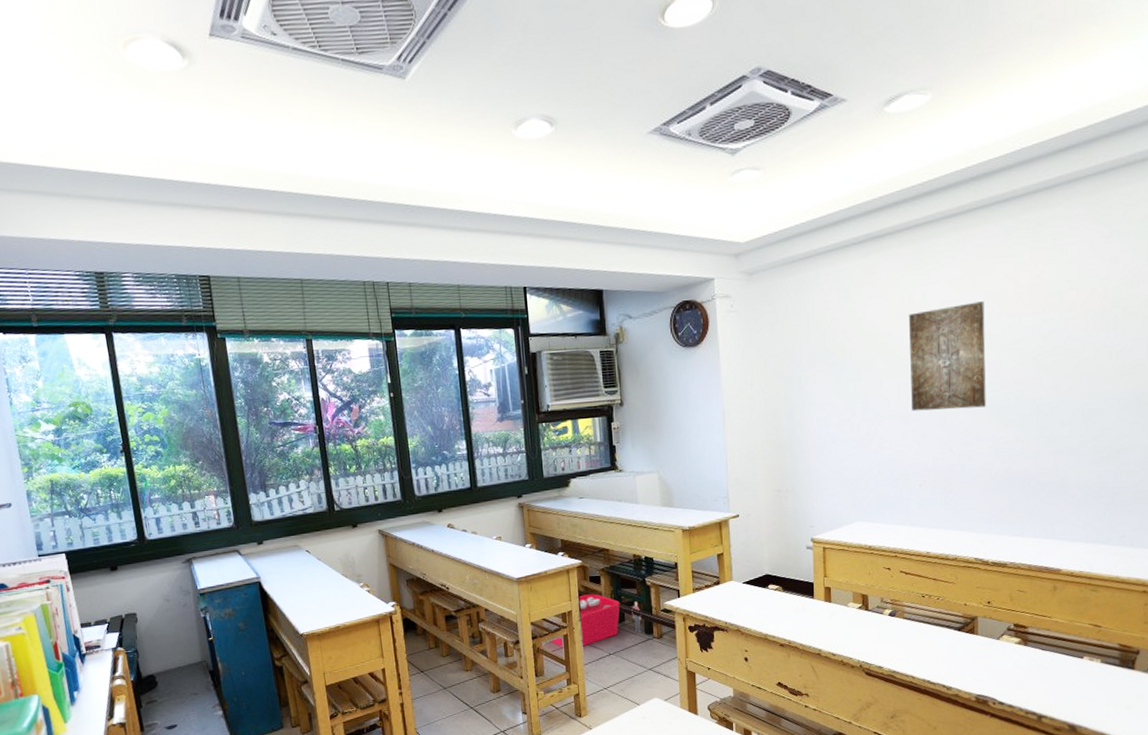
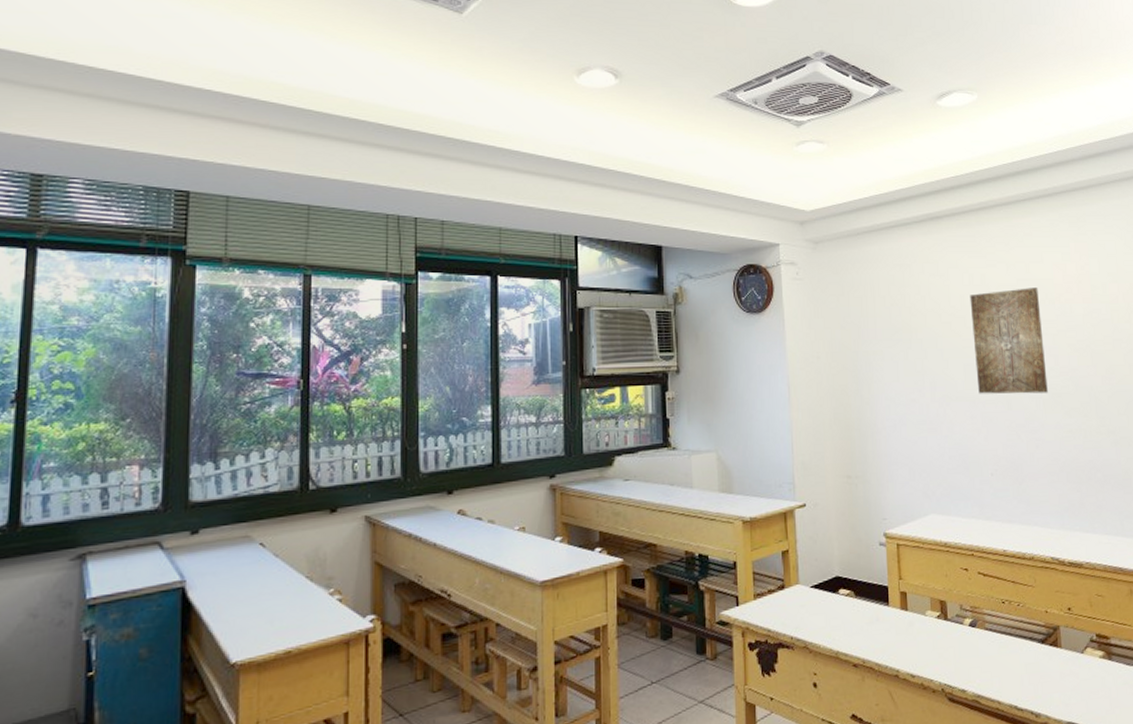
storage bin: present [550,594,642,649] -> none [578,601,693,678]

